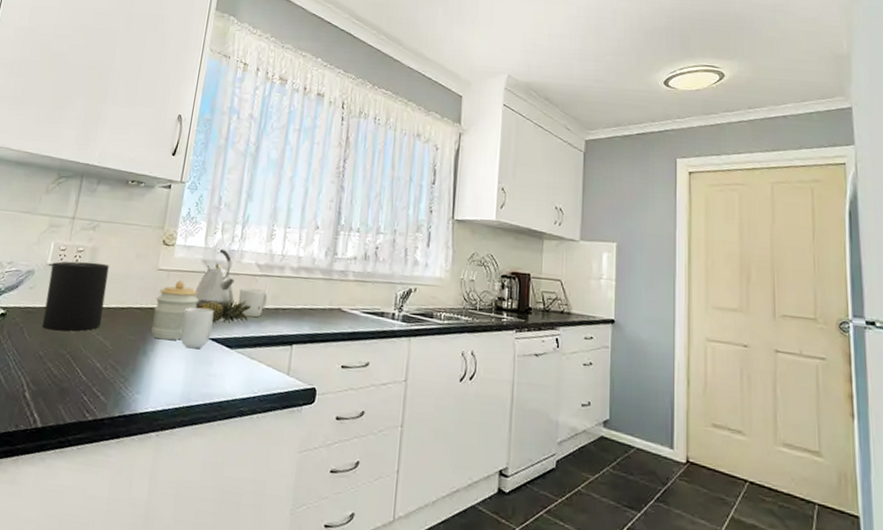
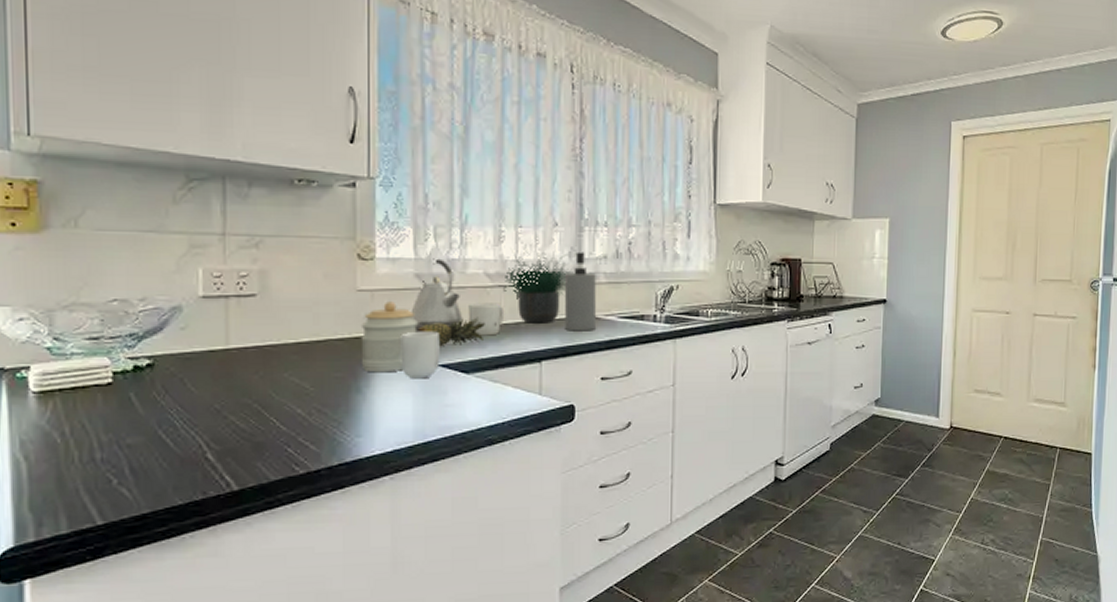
pen holder: present [42,261,109,331] -> none [206,289,293,377]
potted plant: none [272,242,325,312] -> present [505,244,570,325]
soap dispenser: none [315,252,346,322] -> present [559,251,596,331]

